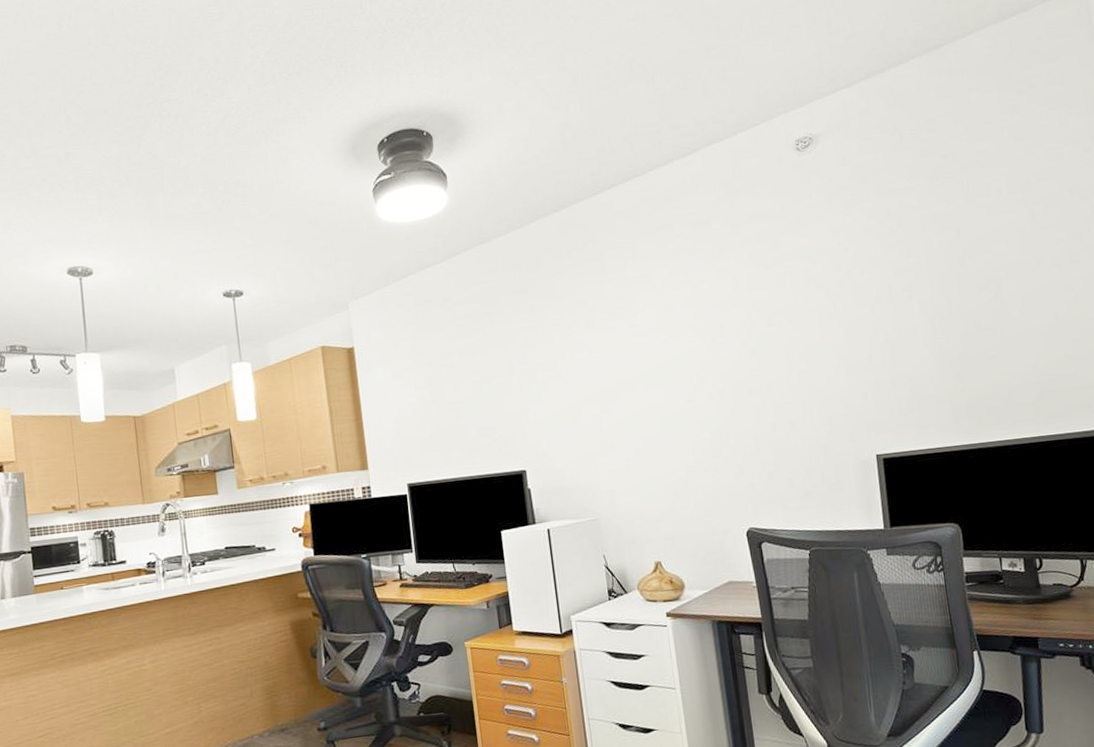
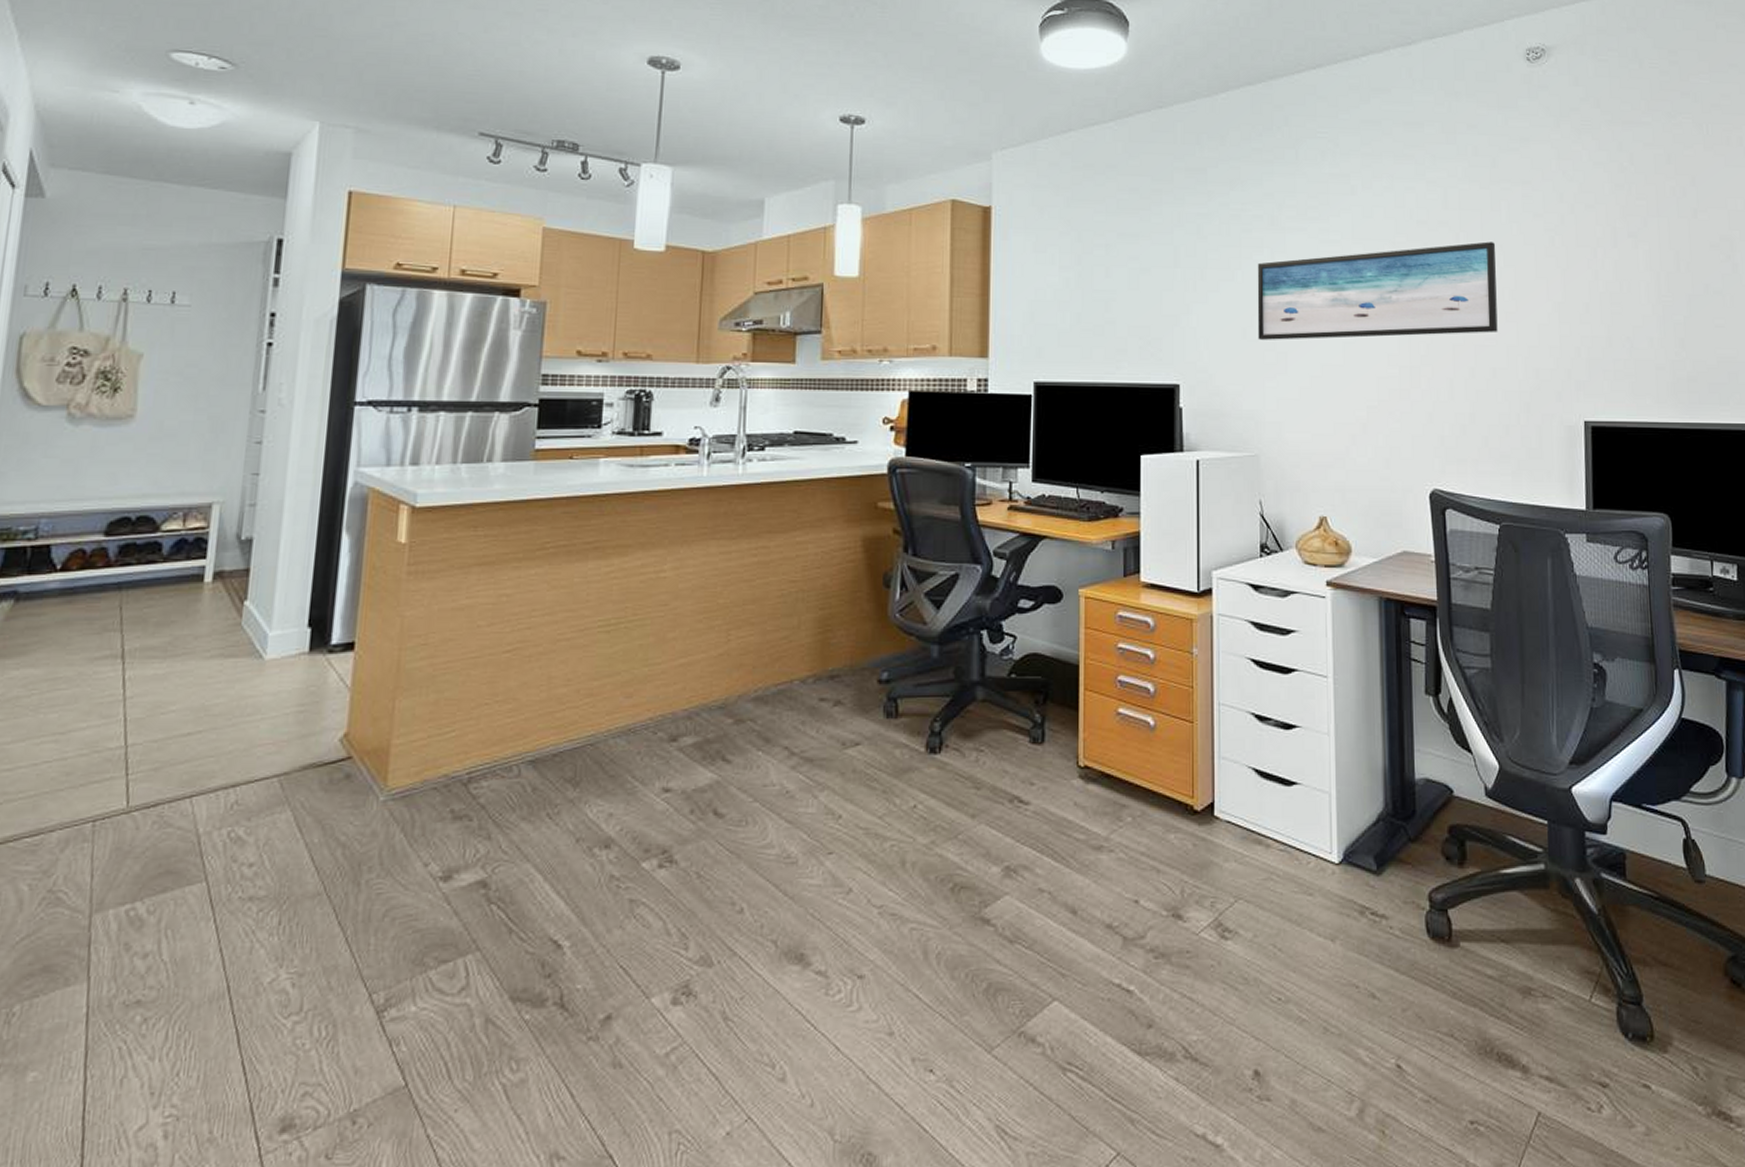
wall art: none [579,313,793,425] -> present [1257,241,1498,340]

